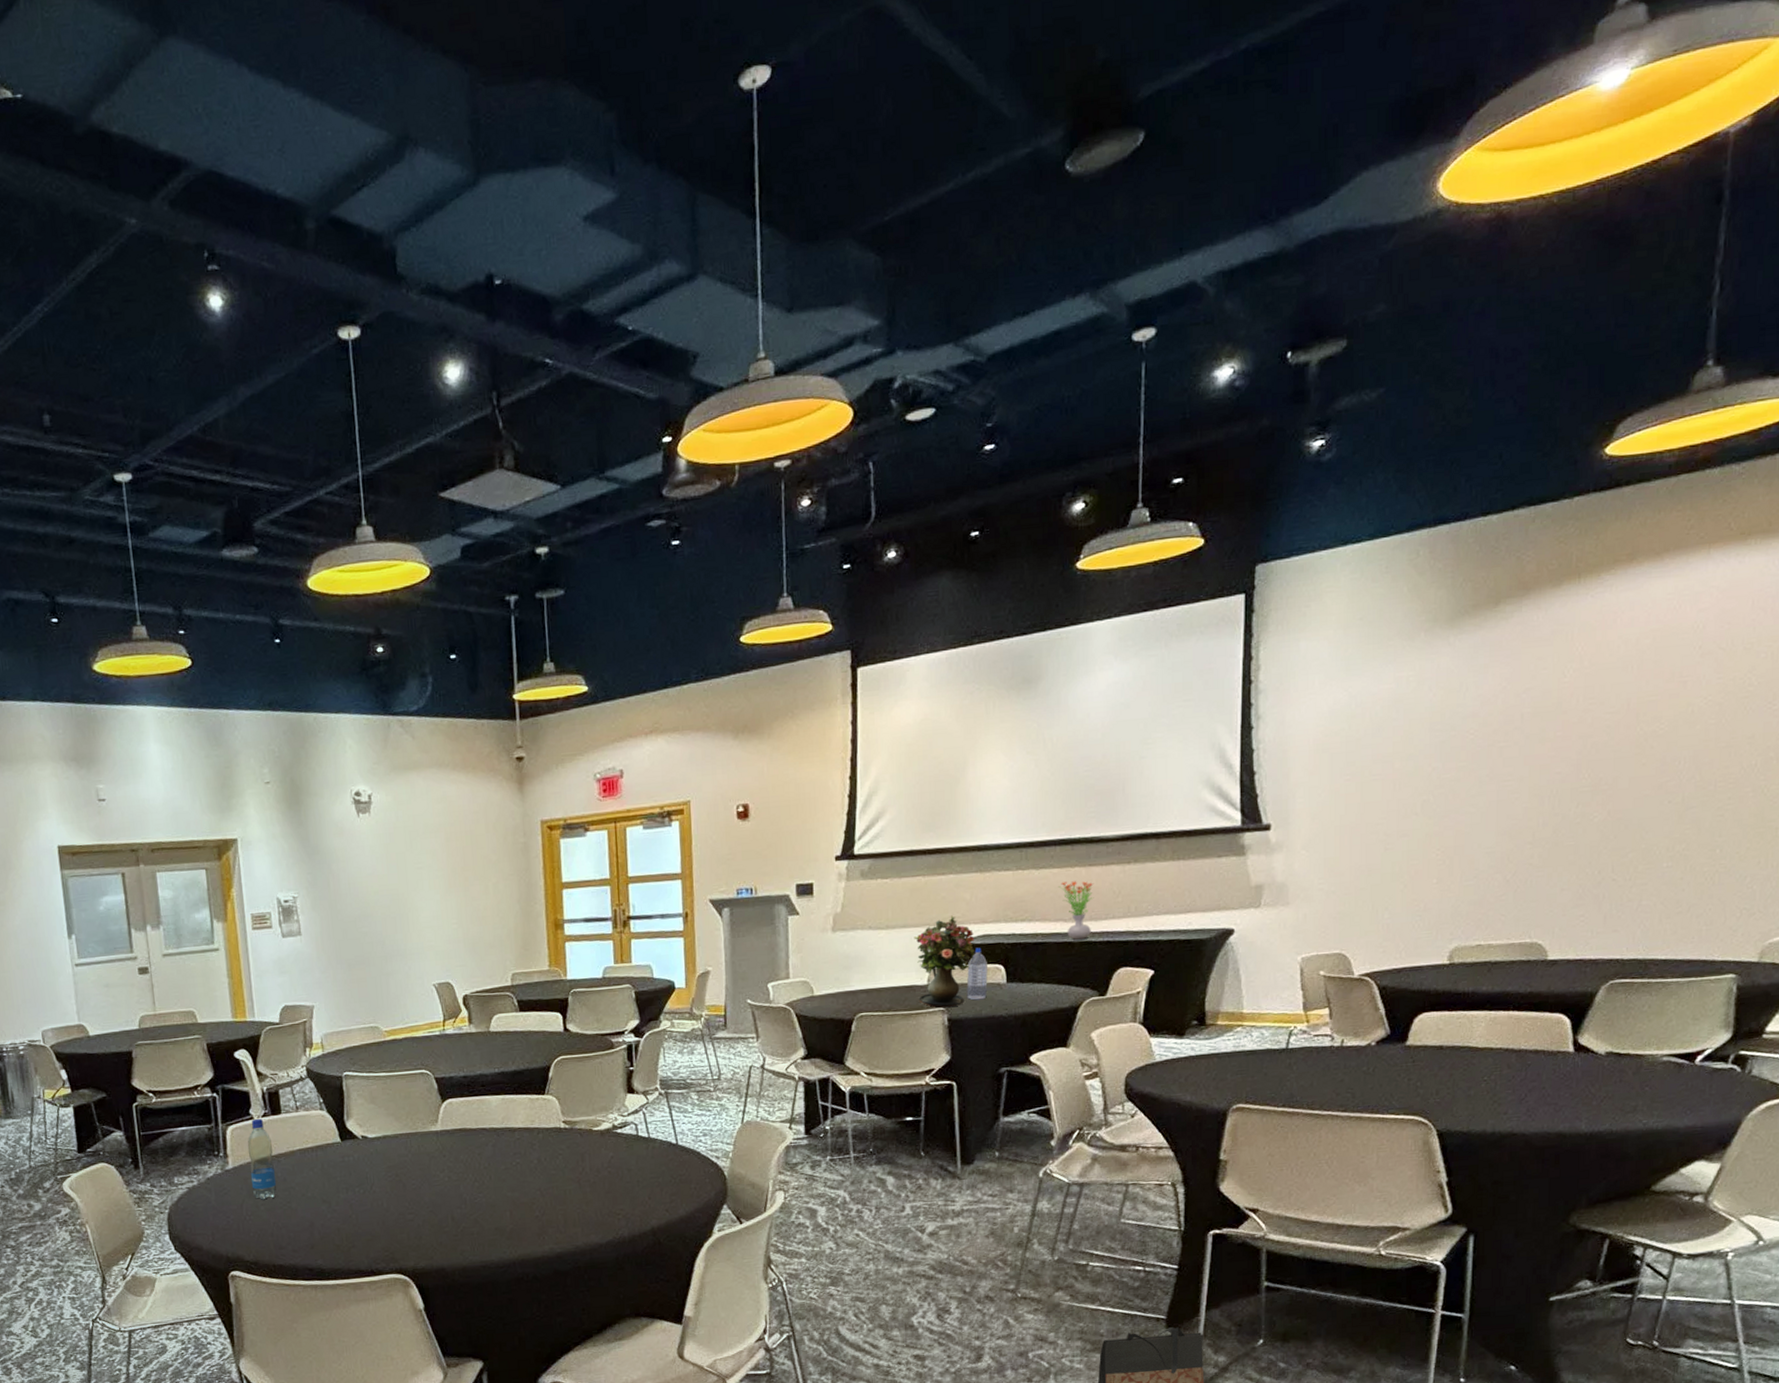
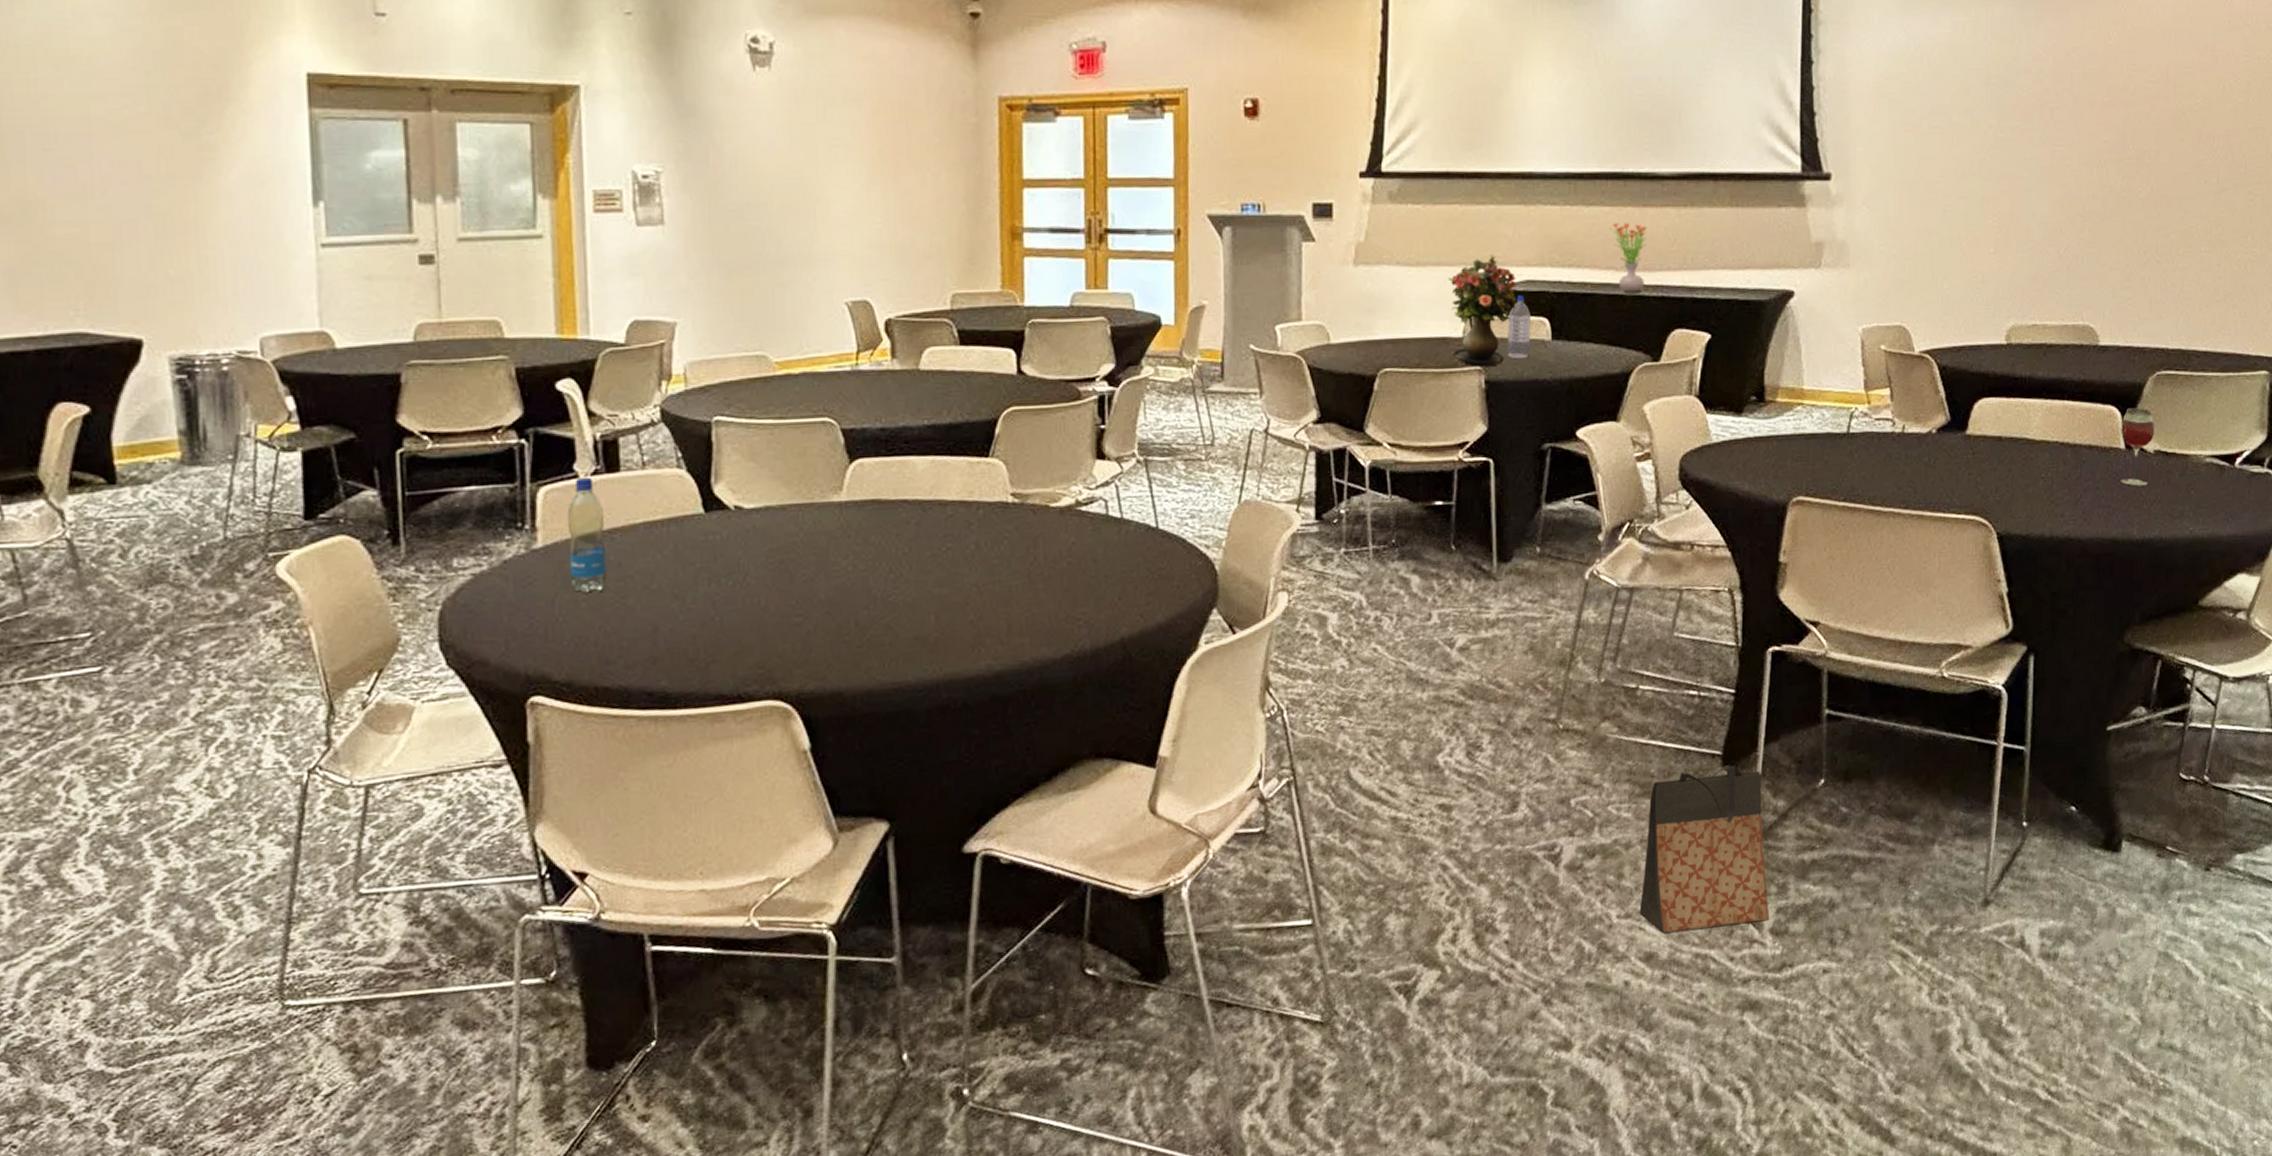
wineglass: none [1568,1014,1607,1085] -> present [2120,407,2155,487]

